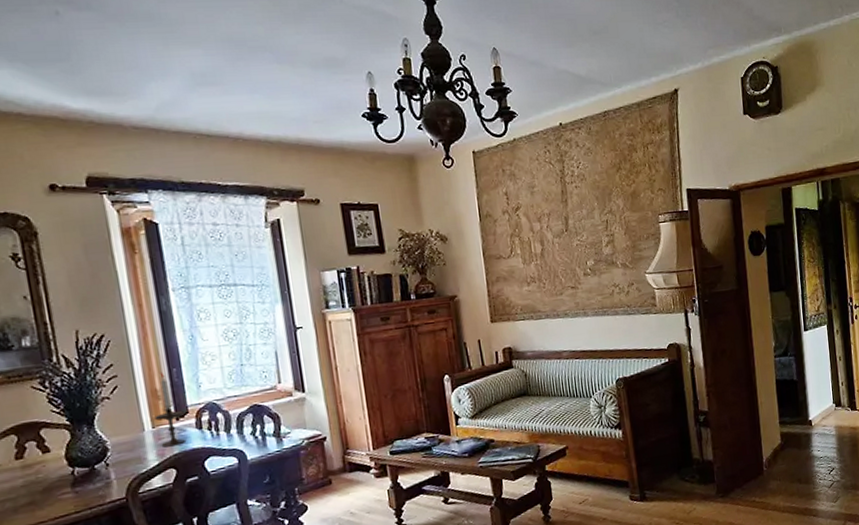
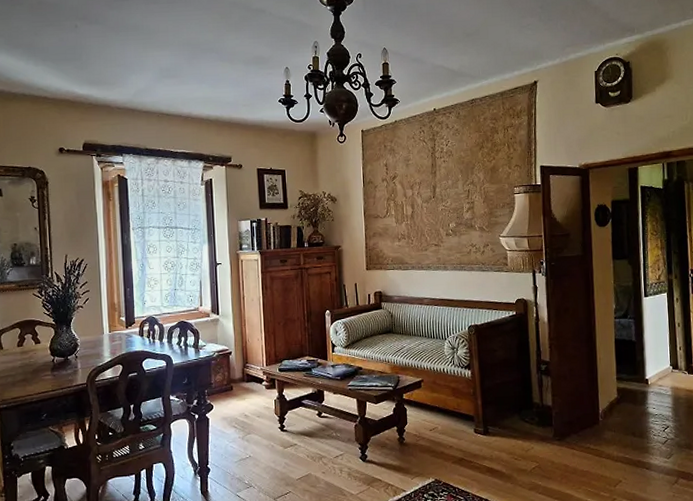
candlestick: present [155,371,187,448] -> none [111,290,132,348]

